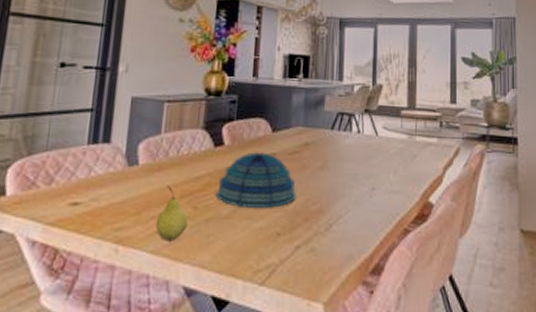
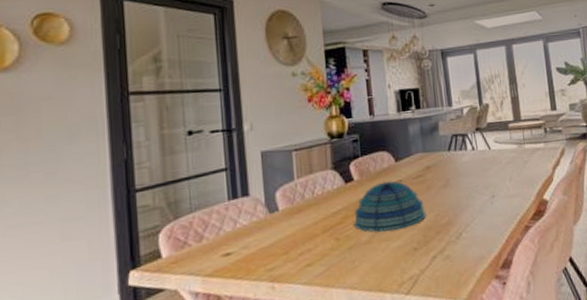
fruit: present [155,185,189,241] -> none [304,223,334,272]

